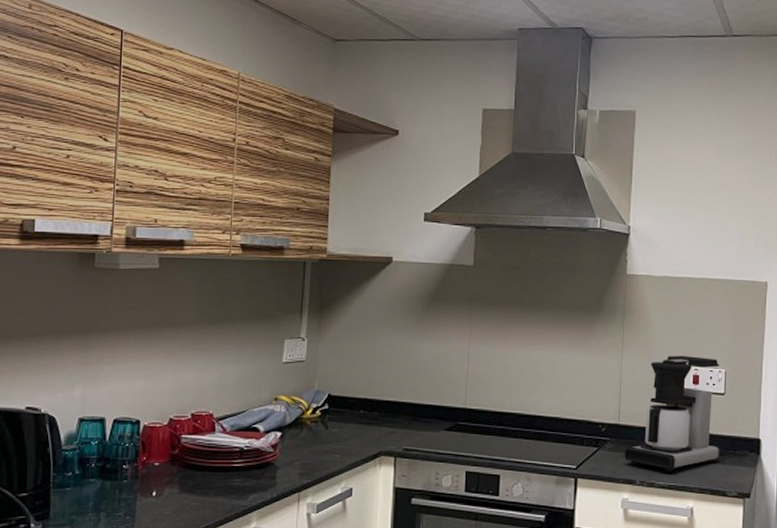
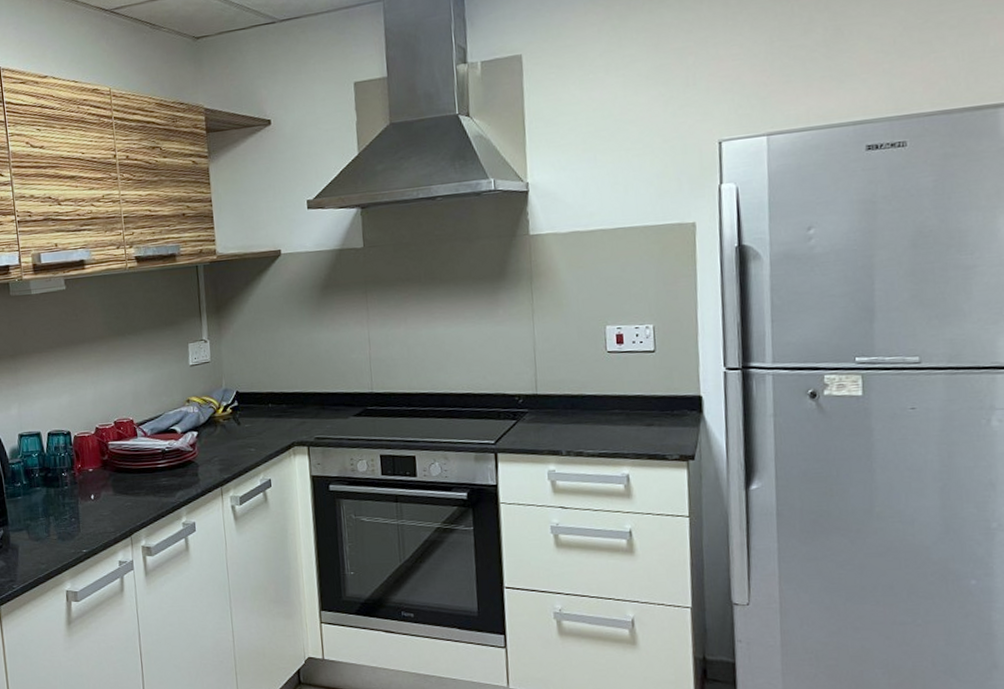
coffee maker: present [624,355,721,472] -> none [545,314,656,440]

